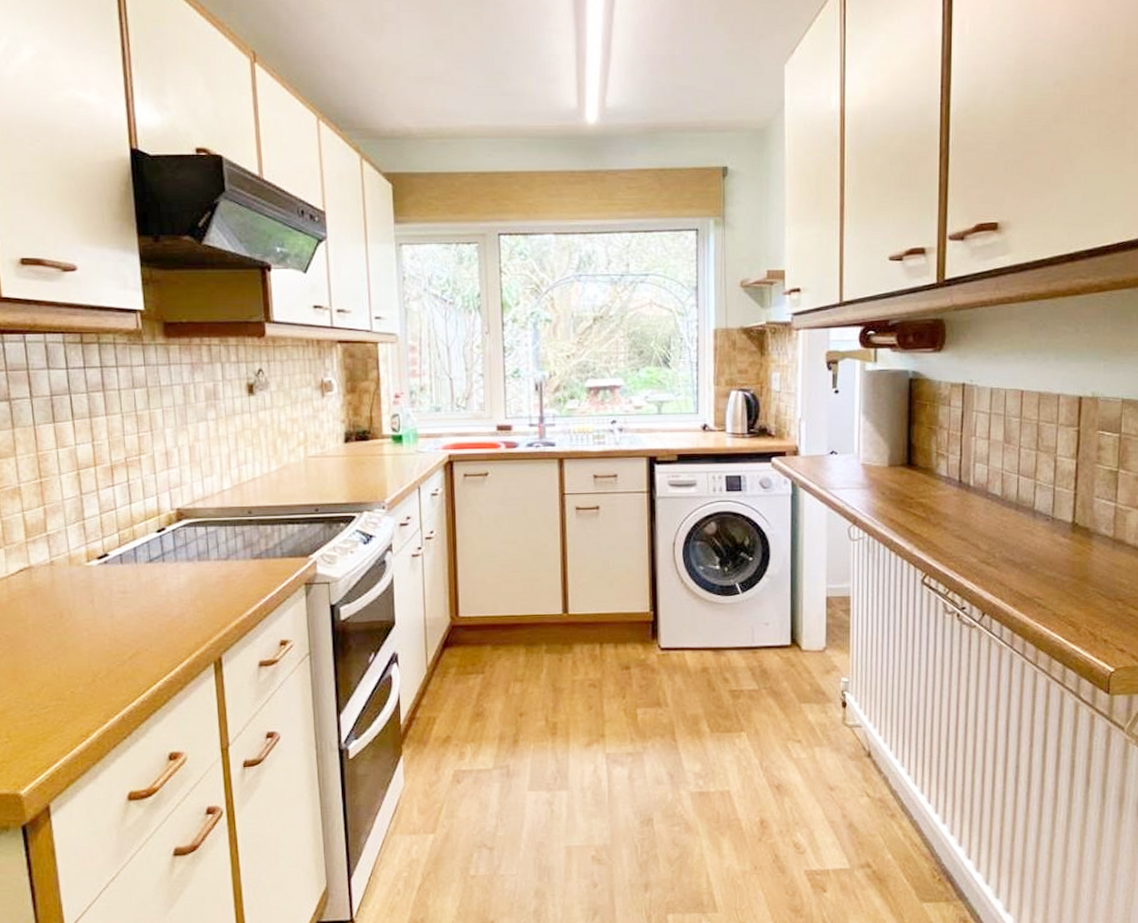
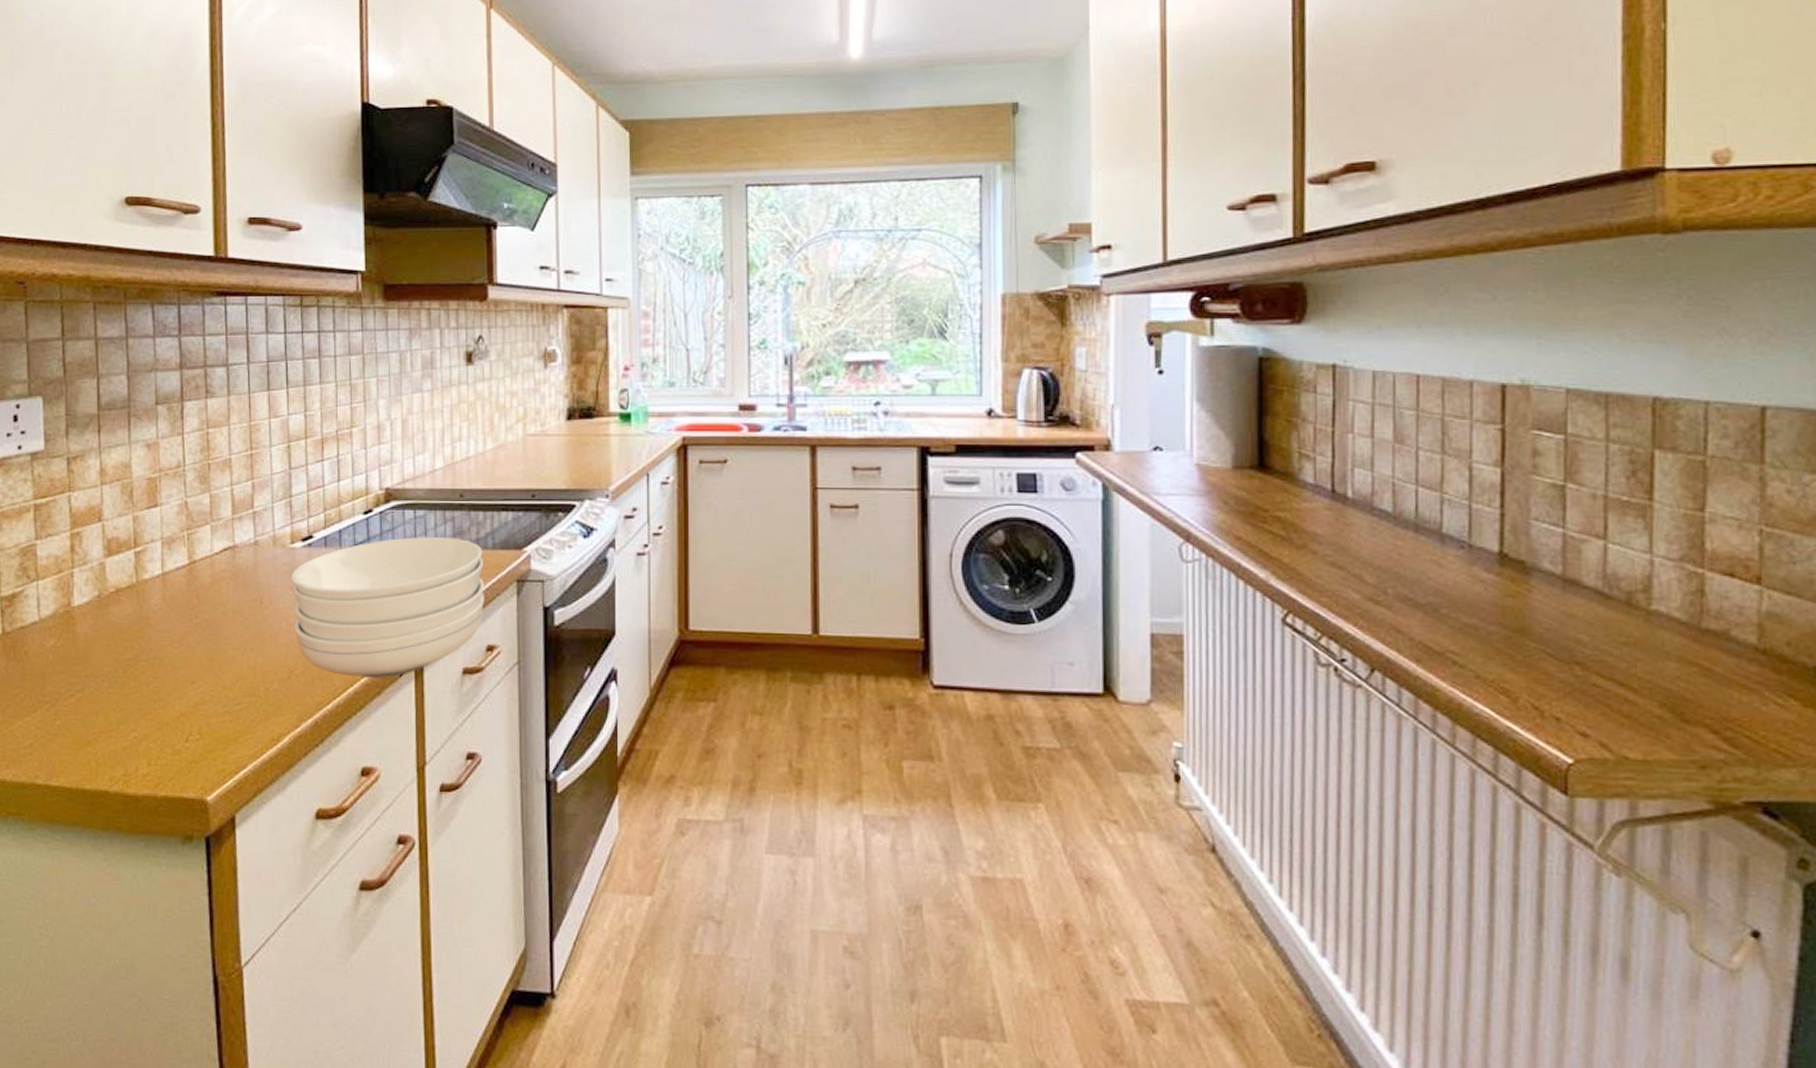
bowl: none [88,549,276,677] -> present [291,537,485,679]

